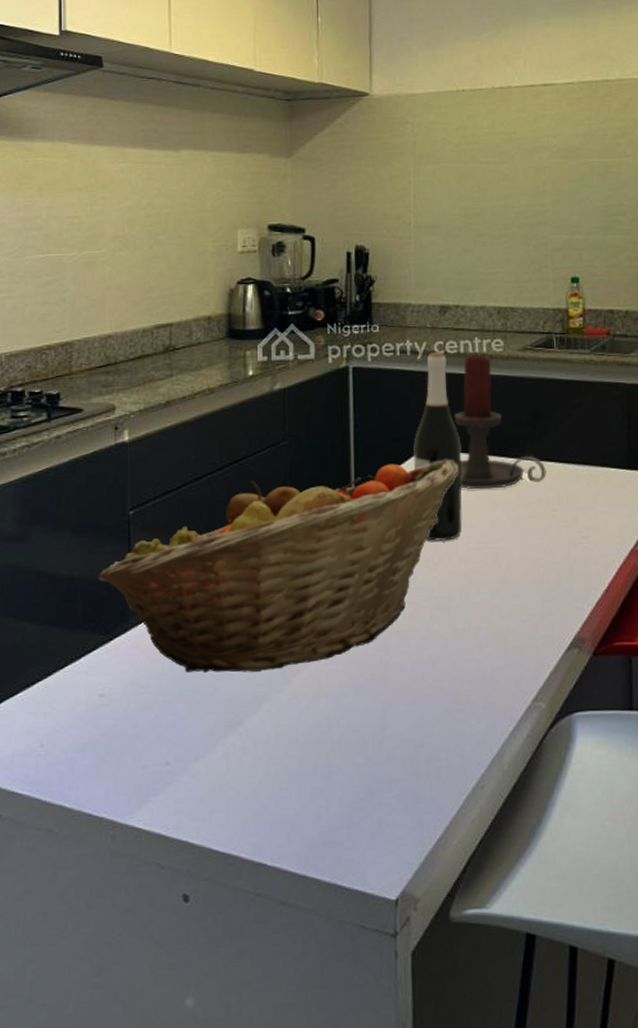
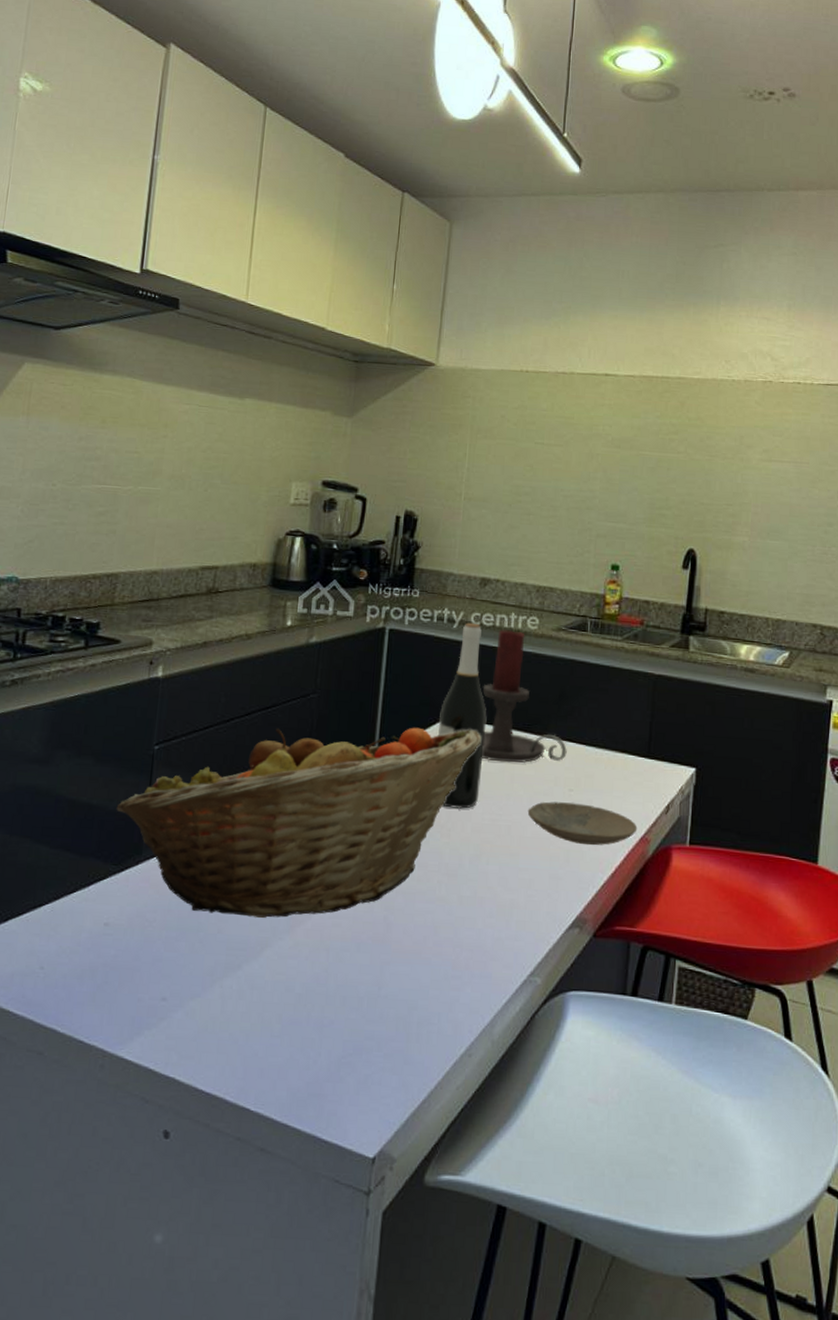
plate: none [513,522,627,564] -> present [527,801,638,845]

